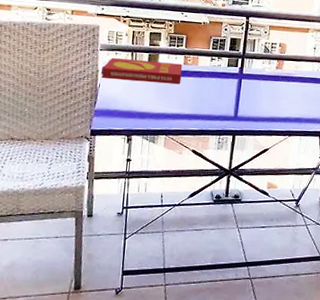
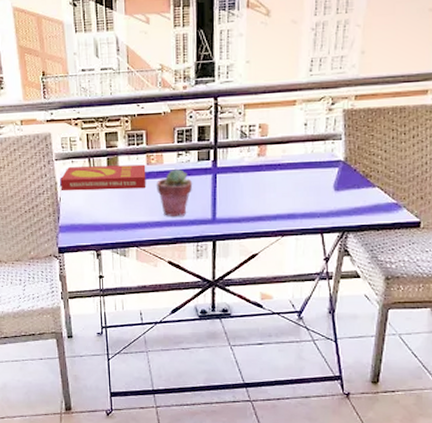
potted succulent: none [190,70,222,112] -> present [157,168,193,217]

